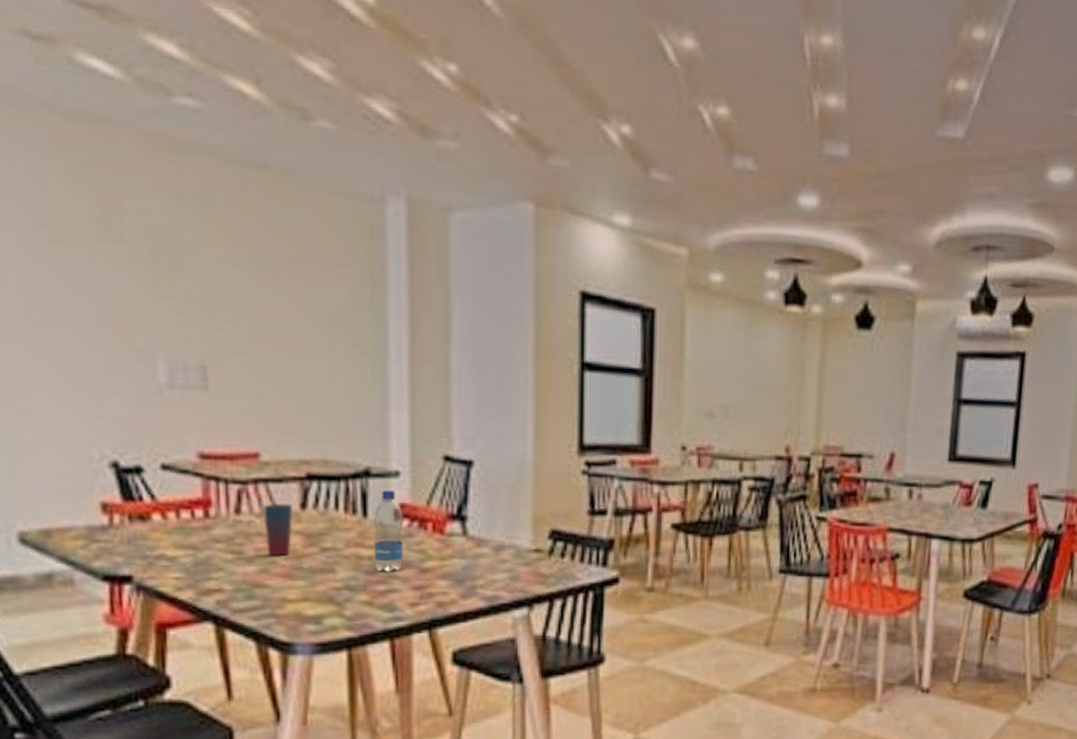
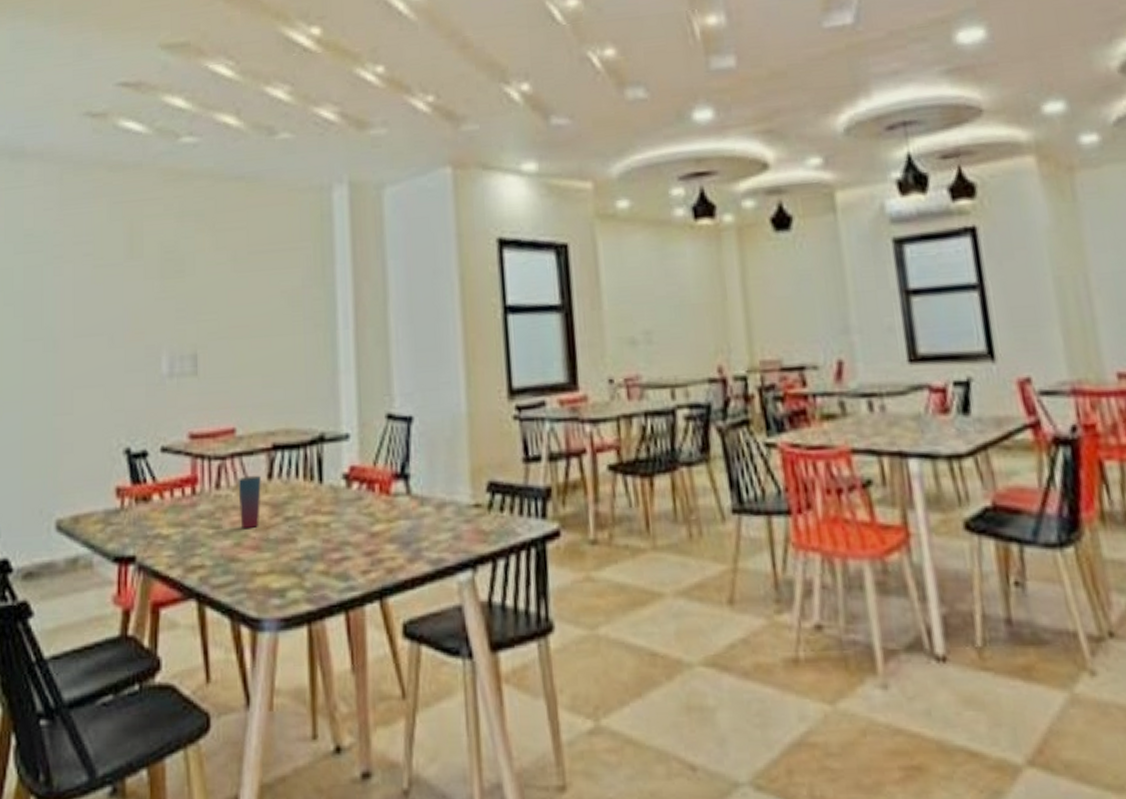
bottle: present [373,490,404,572] -> none [328,453,355,539]

